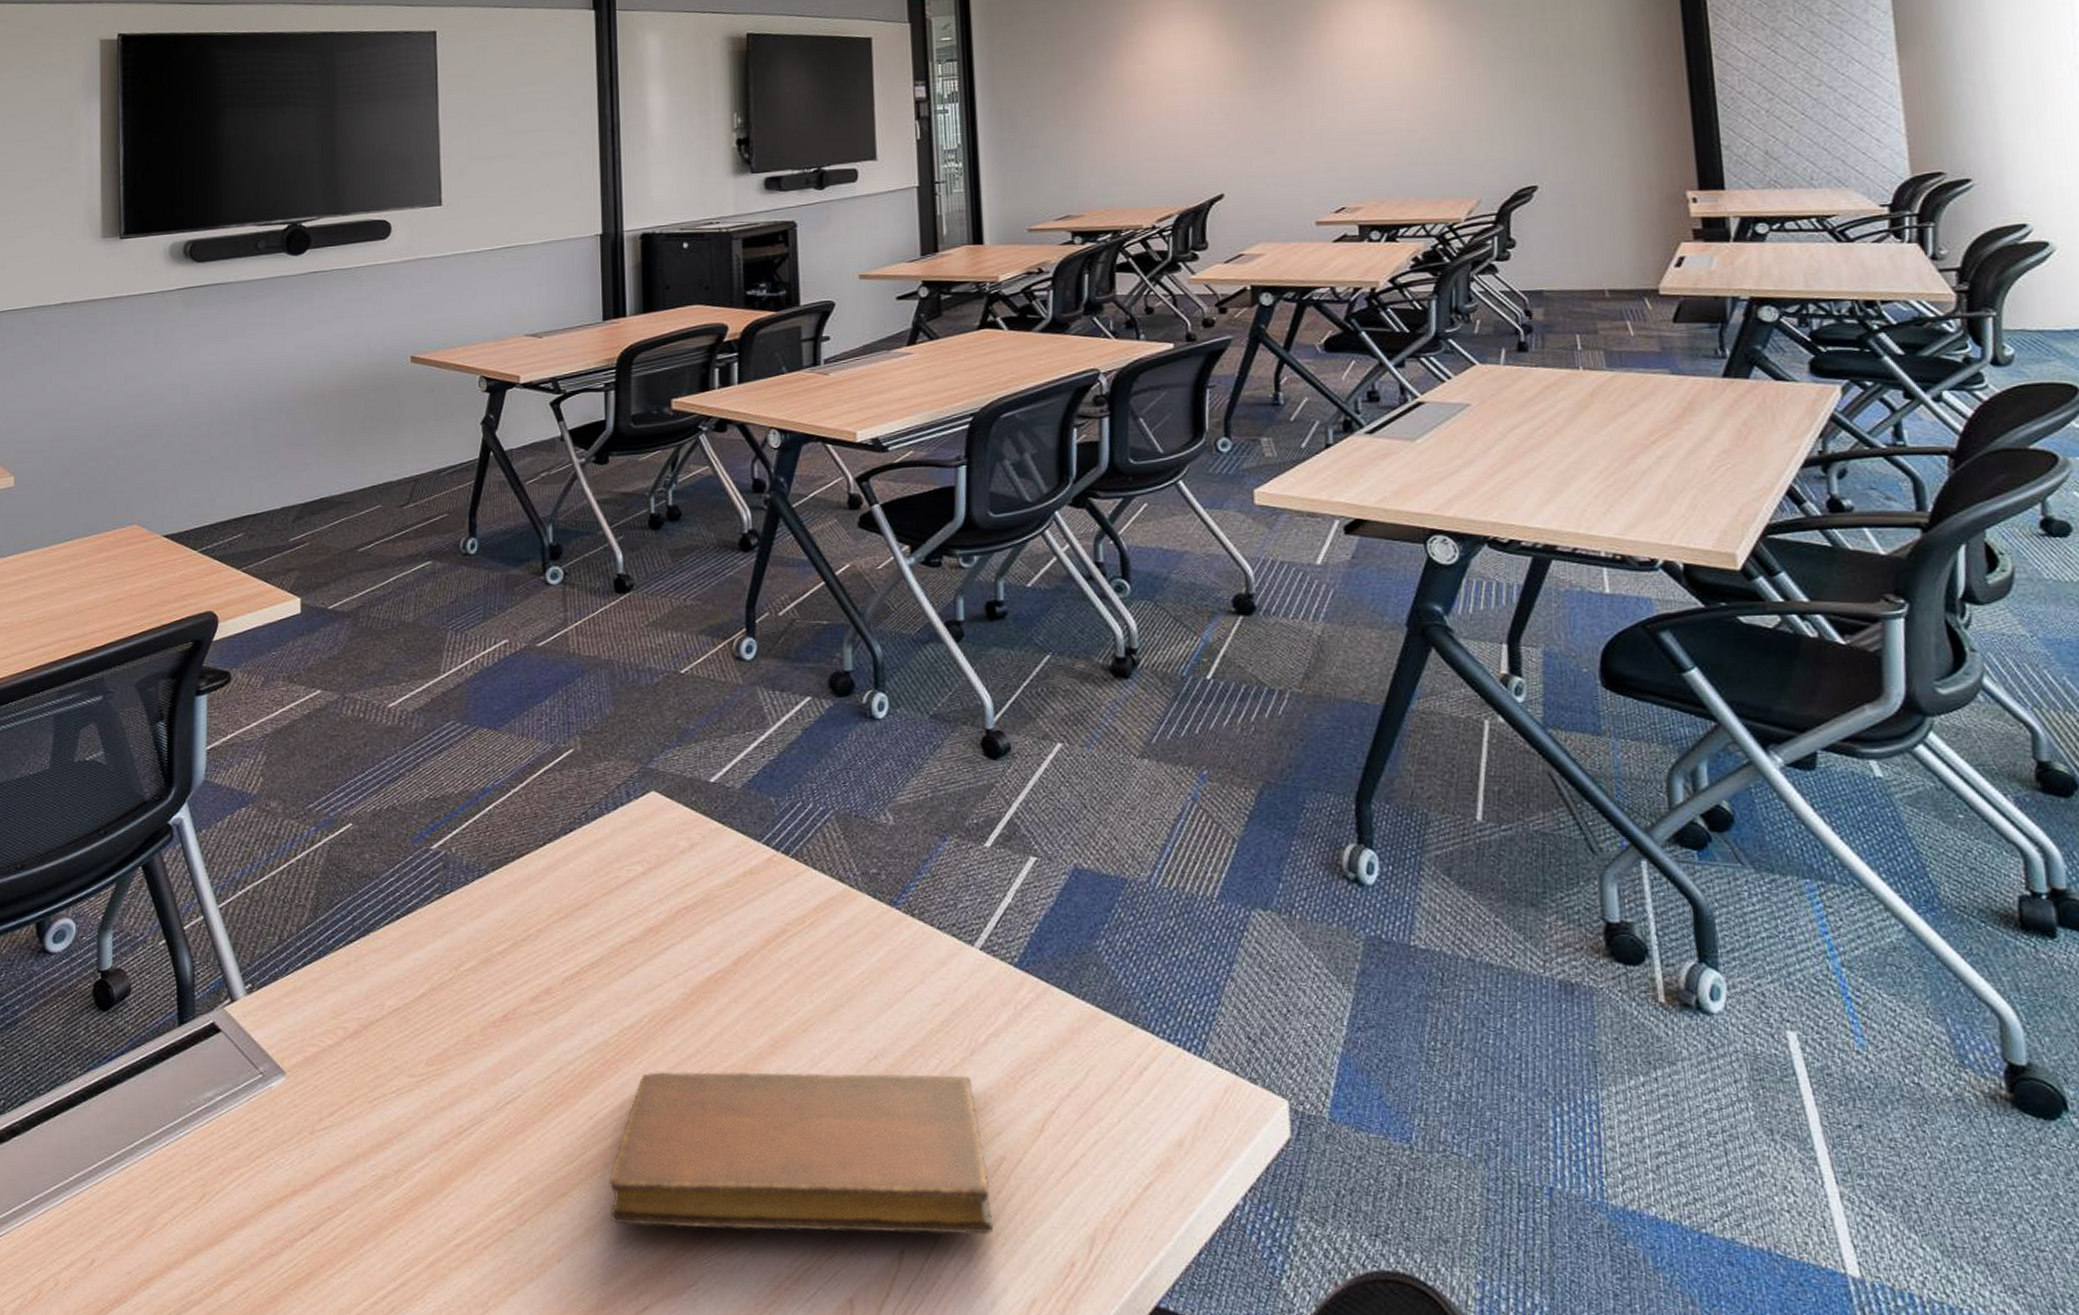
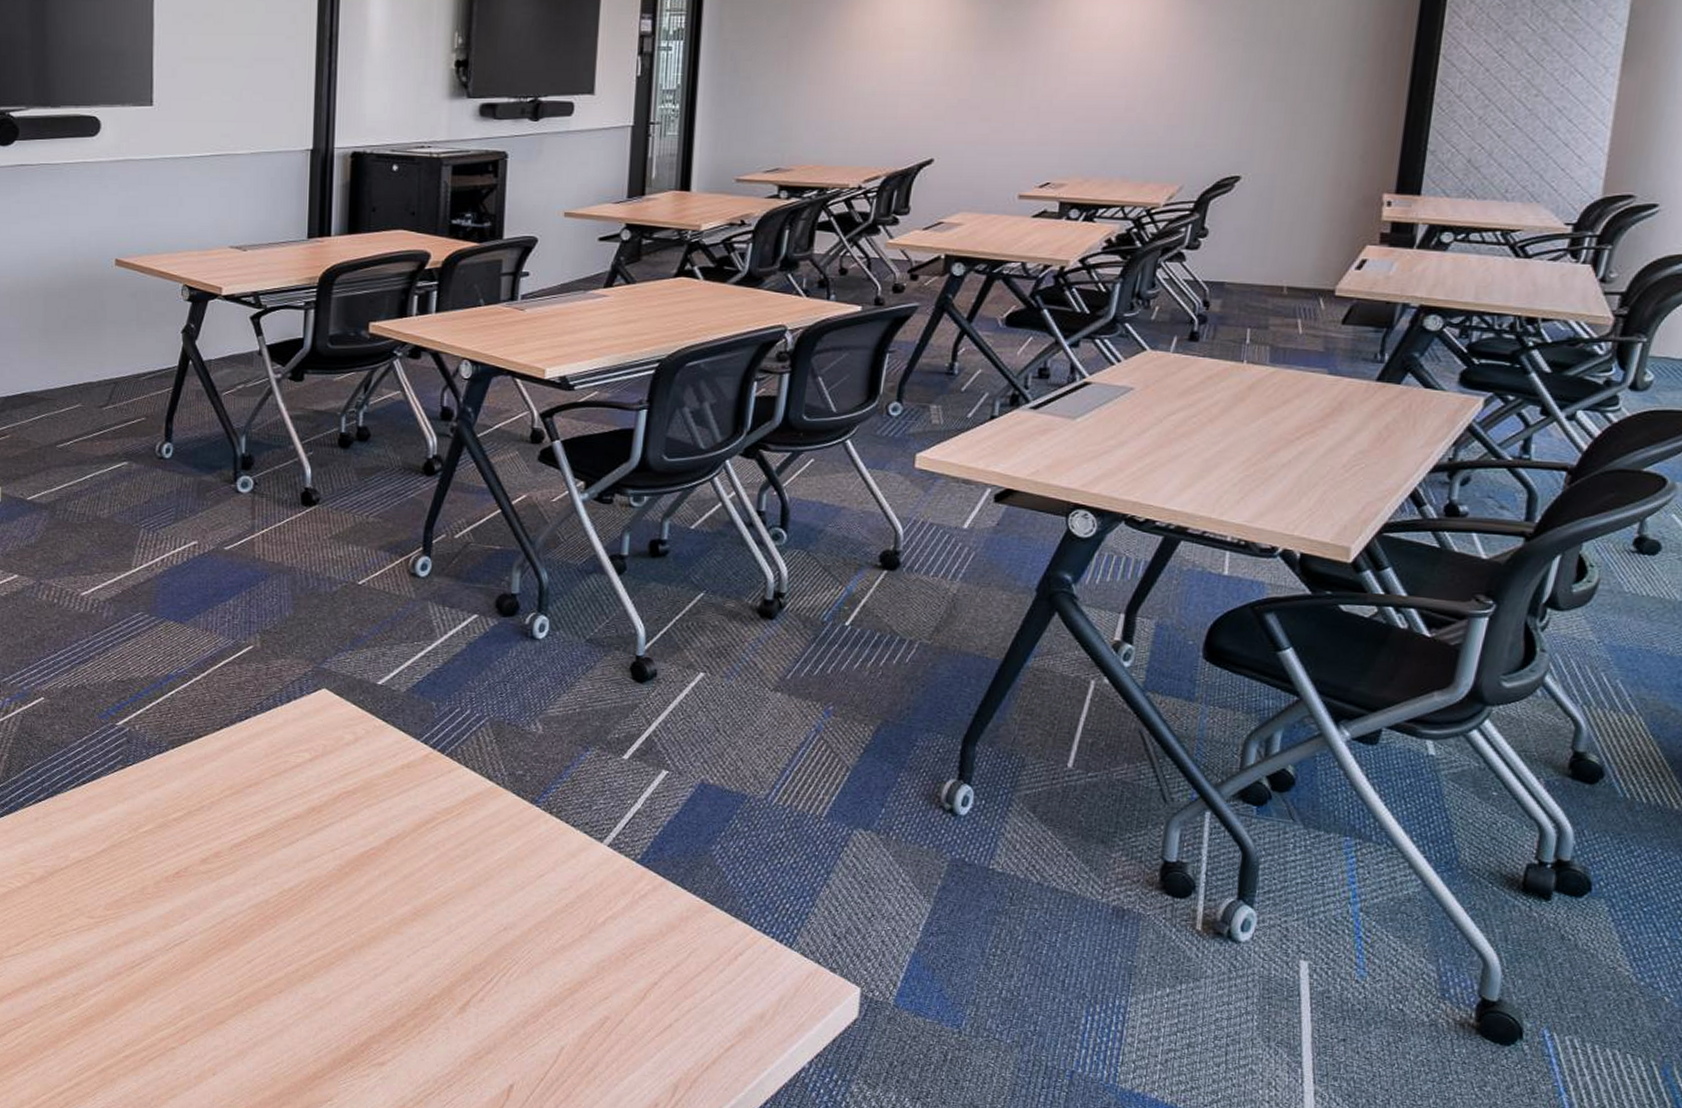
notebook: present [609,1071,994,1234] -> none [261,928,593,1077]

